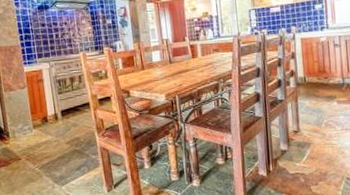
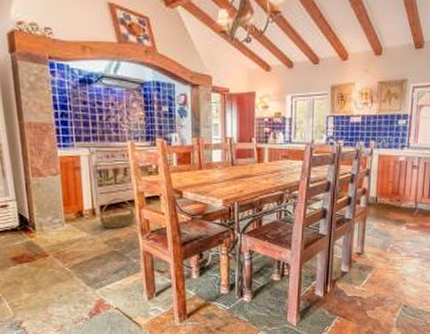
basket: none [61,102,91,130] -> present [100,198,135,228]

